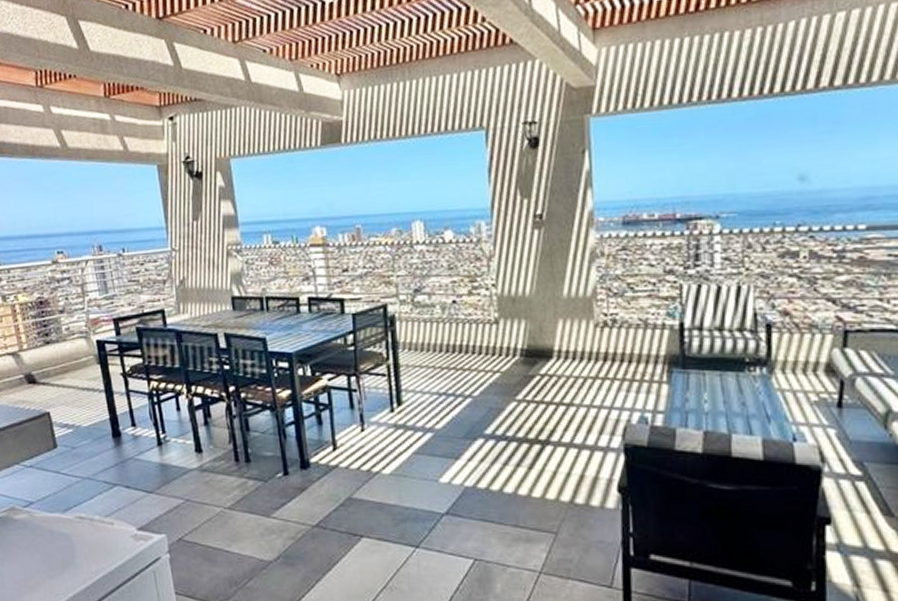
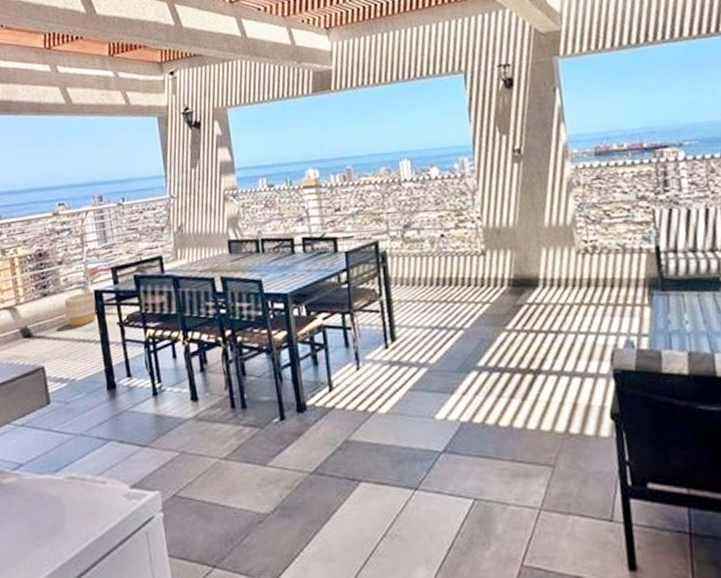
planter: none [67,341,100,375] -> present [64,291,97,327]

